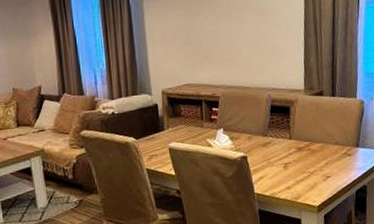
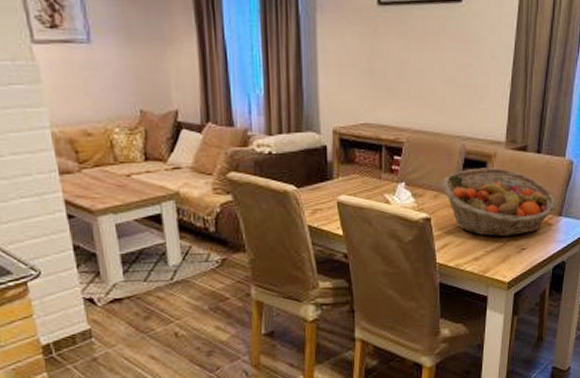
fruit basket: none [253,111,354,169] -> present [441,167,558,237]

